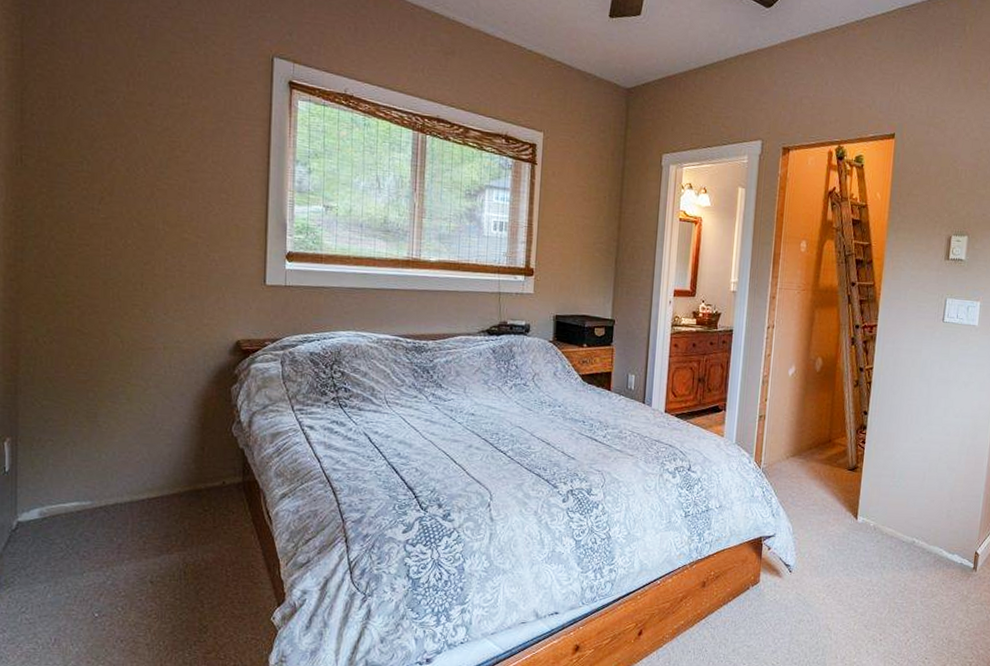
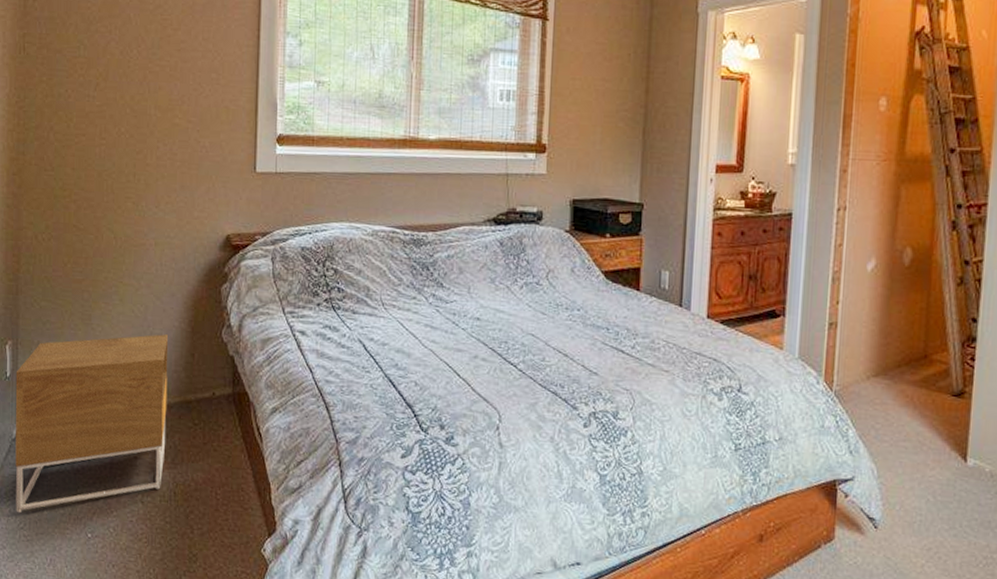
nightstand: none [15,430,178,599] -> present [15,334,168,513]

